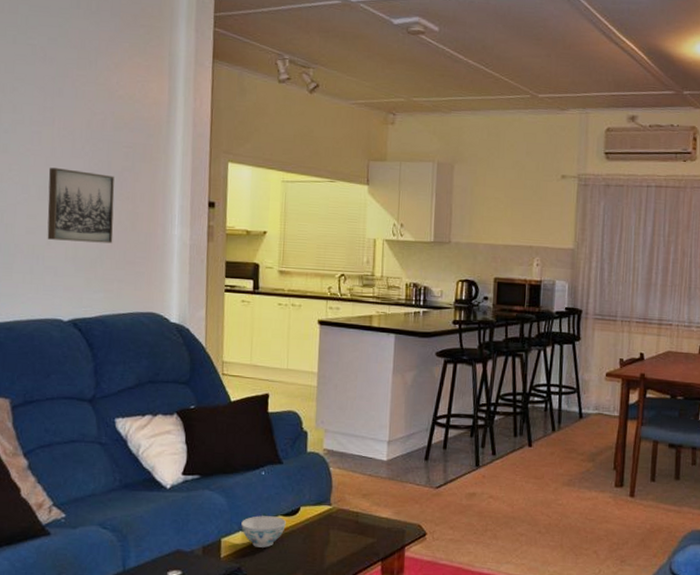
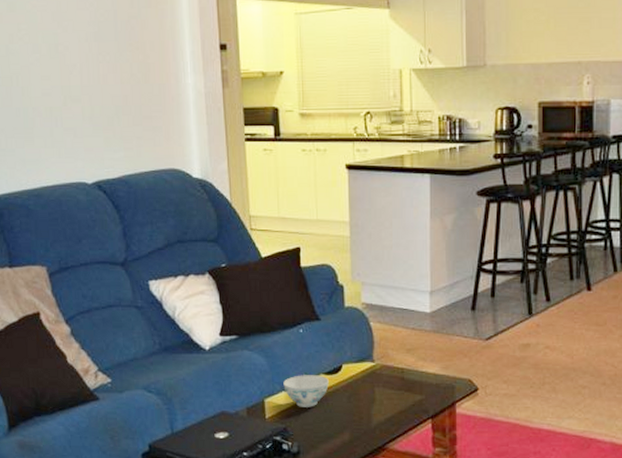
wall art: present [47,168,115,244] -> none [56,23,127,100]

